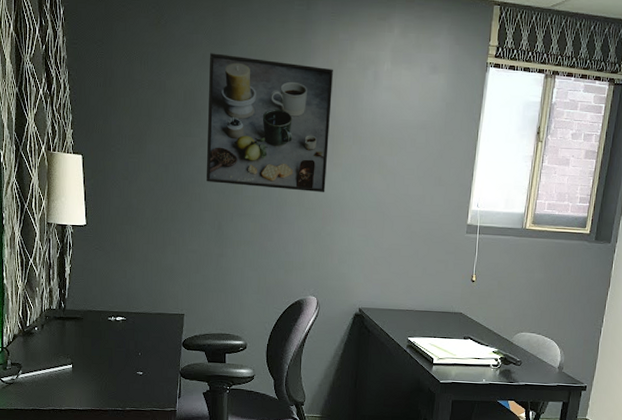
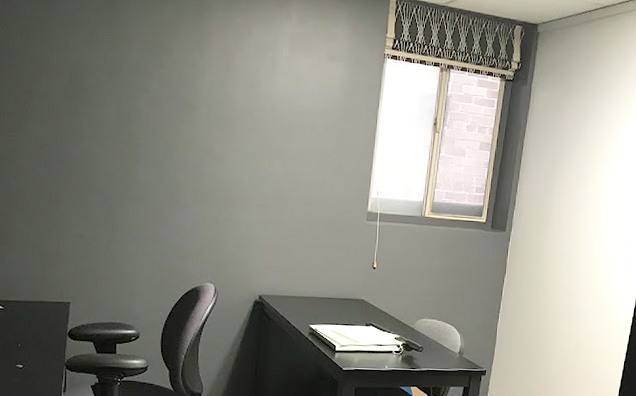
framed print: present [207,53,333,192] -> none [95,30,230,177]

